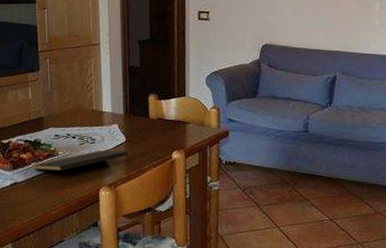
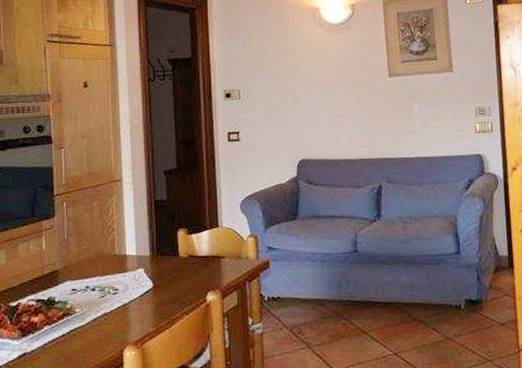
notepad: present [32,150,130,172] -> none [45,299,159,335]

